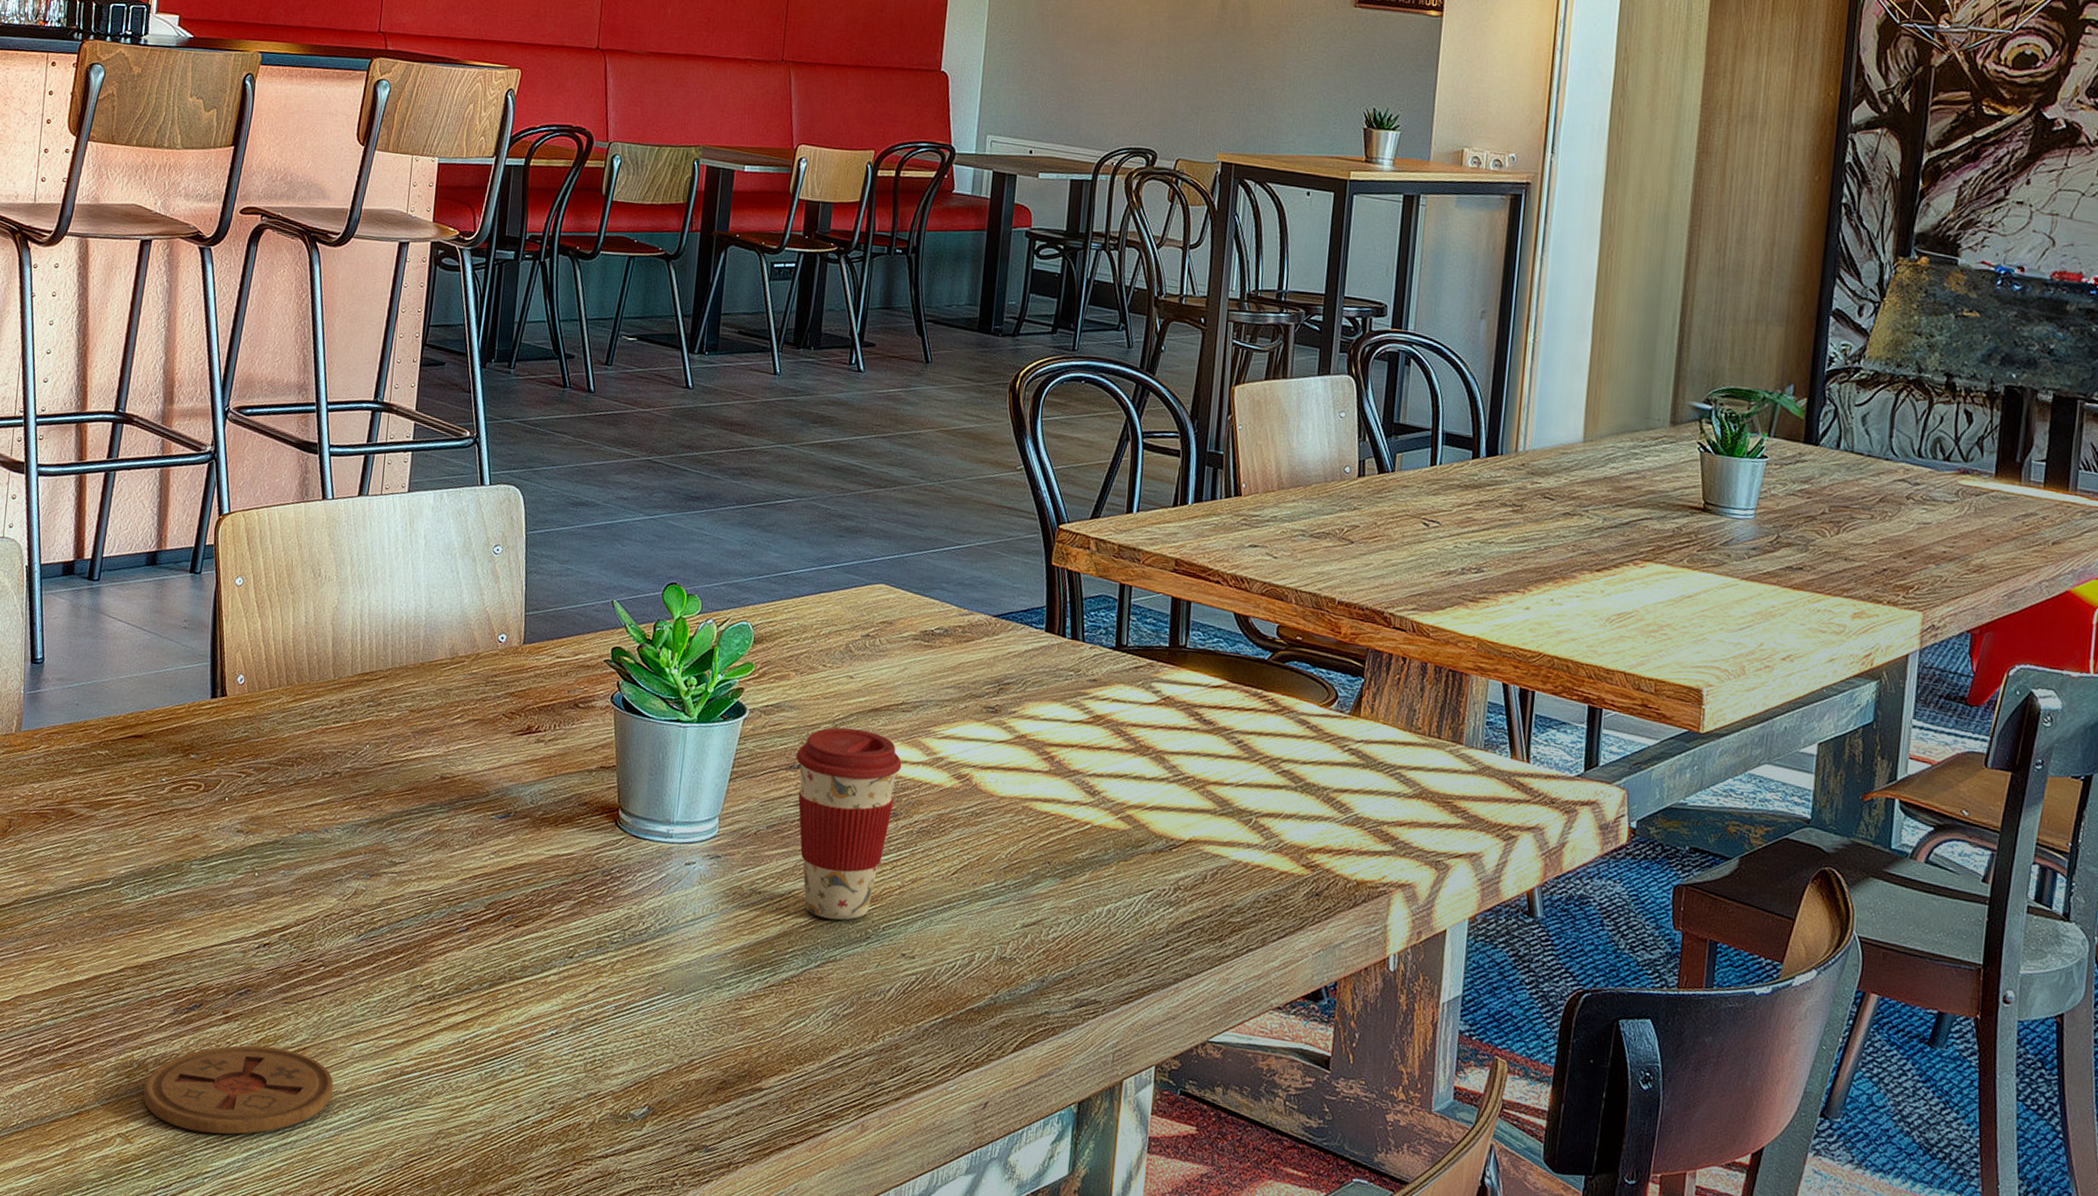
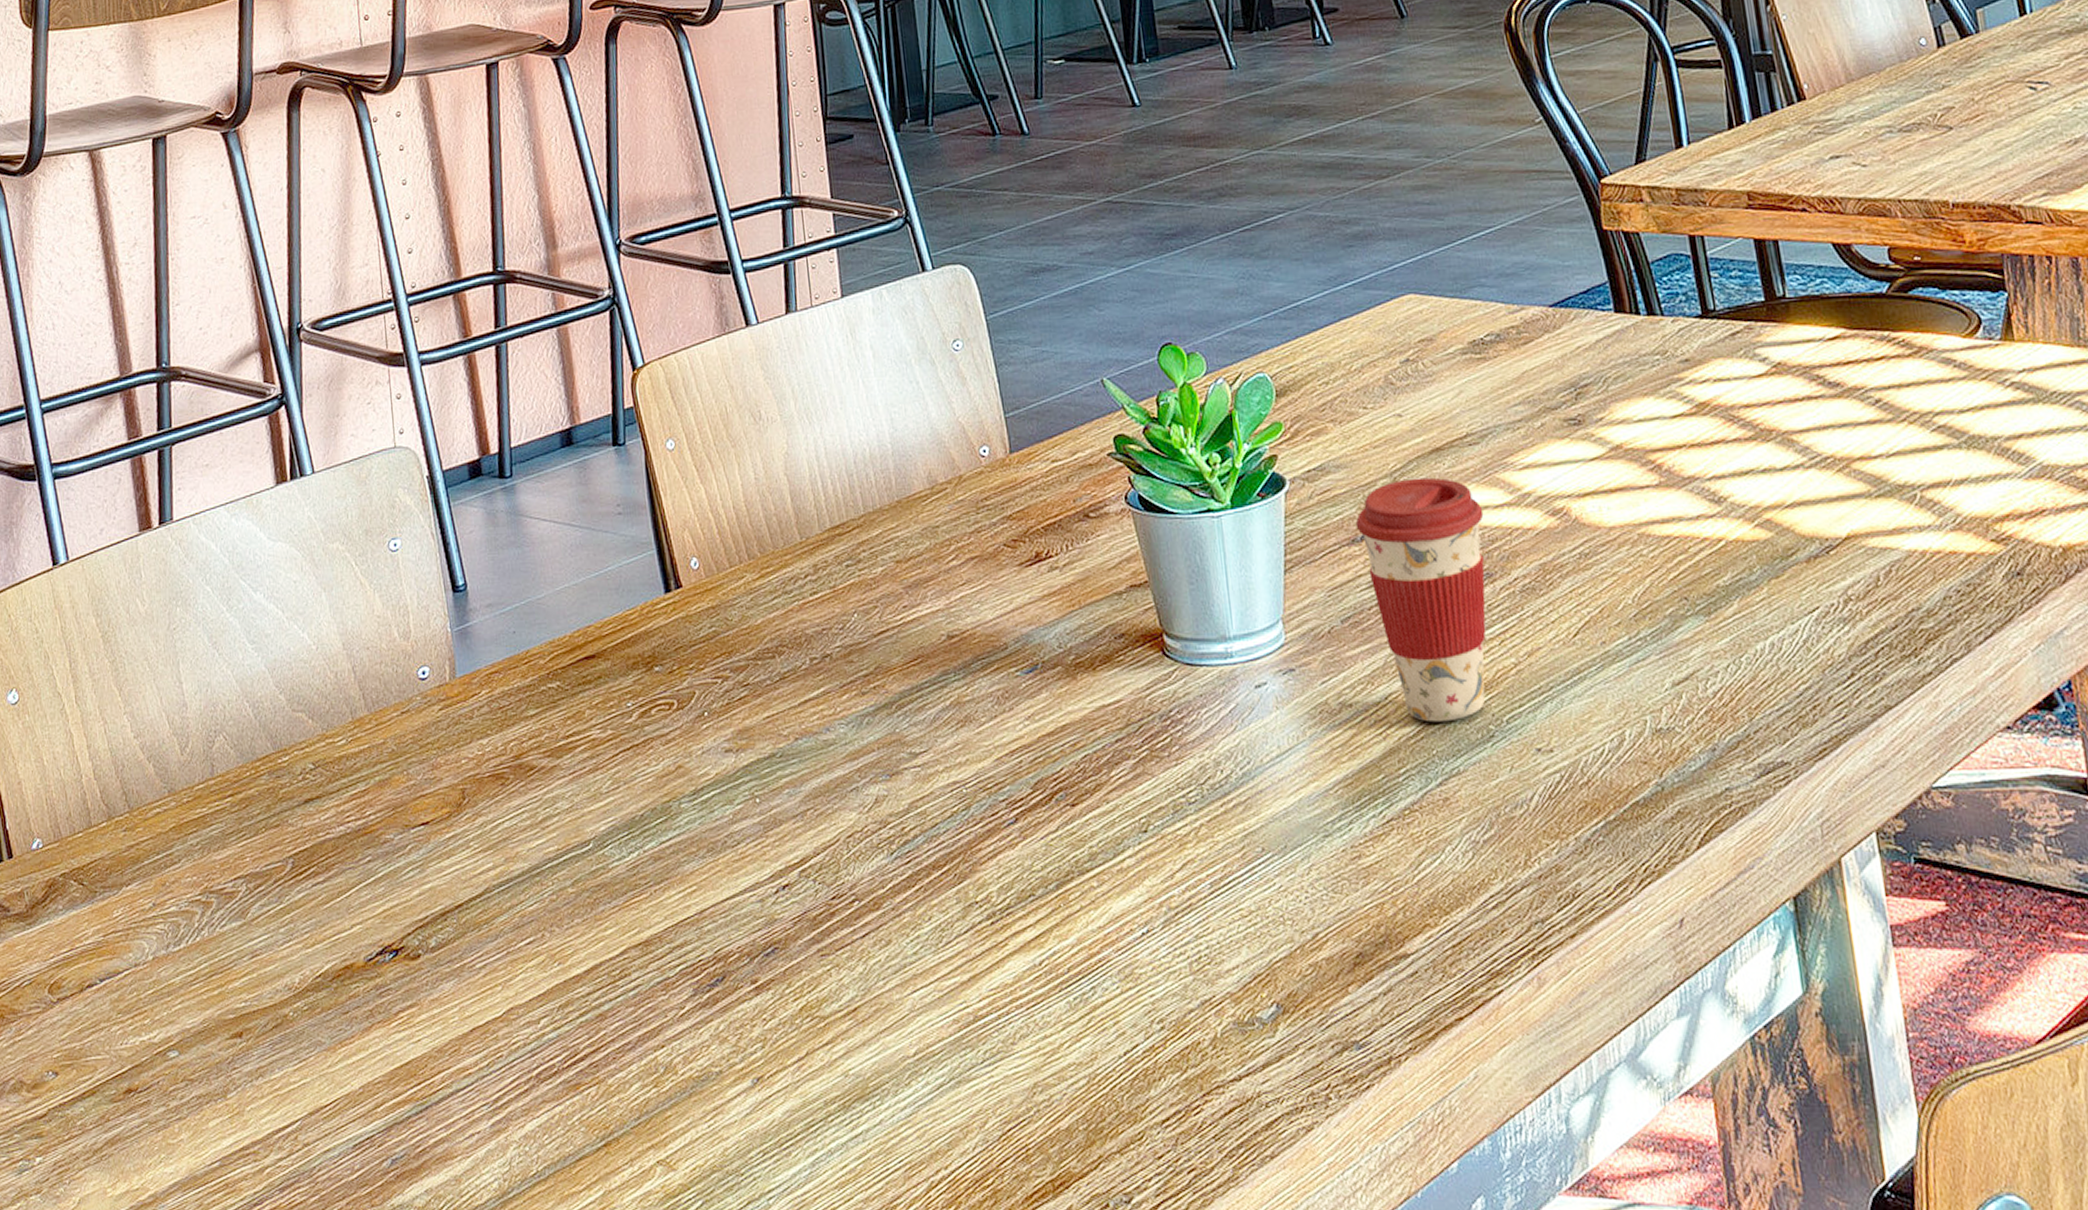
coaster: present [143,1045,334,1135] -> none [676,1016,899,1141]

